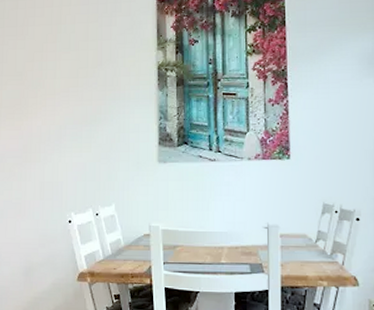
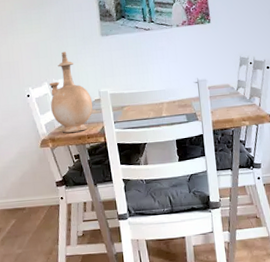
vase: none [94,176,141,269] -> present [49,52,93,133]

